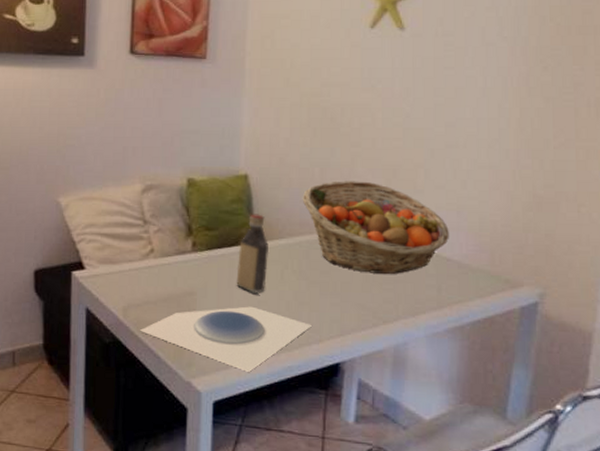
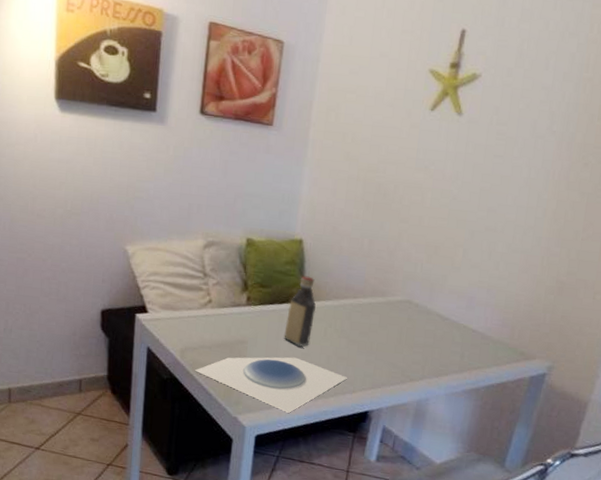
fruit basket: present [302,181,449,274] -> none [350,252,478,340]

